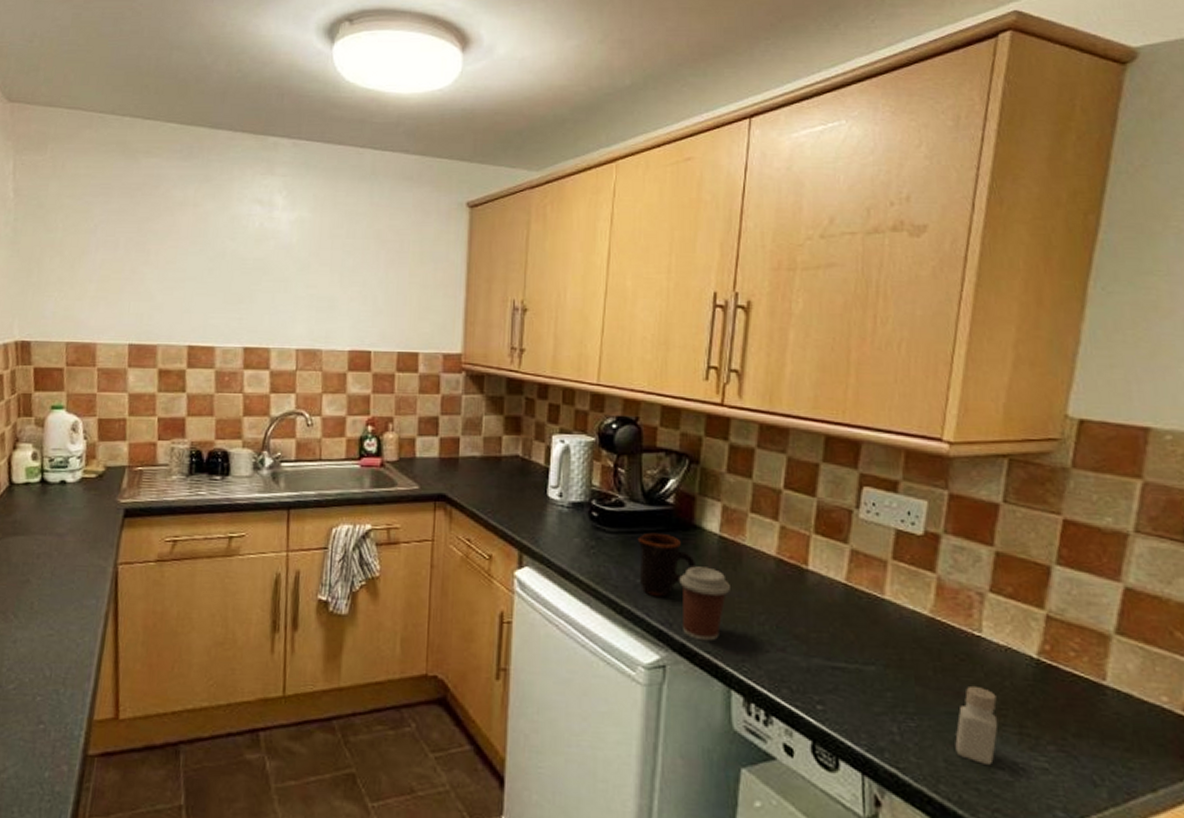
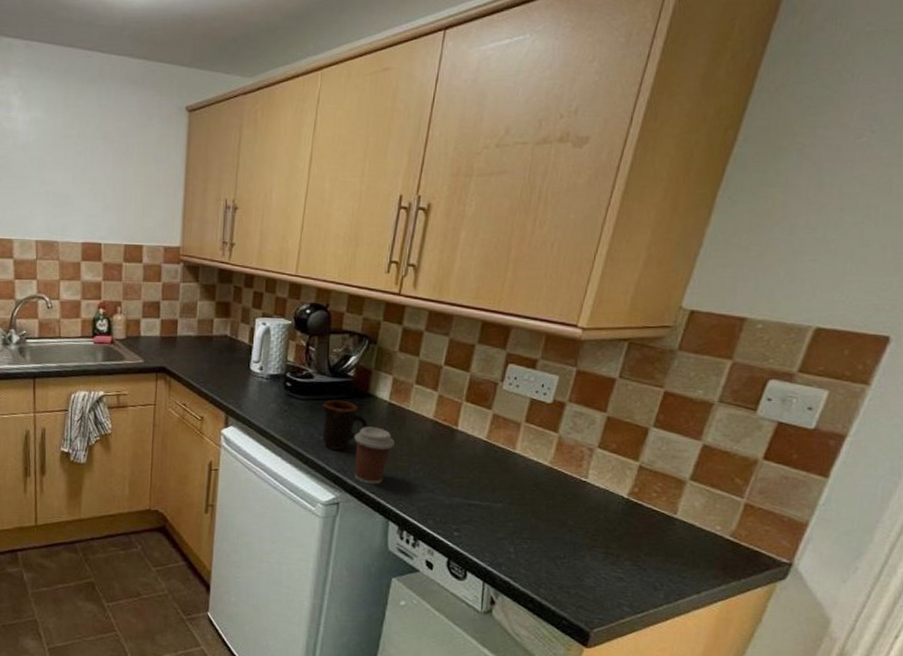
pepper shaker: present [955,685,999,766] -> none [556,518,592,576]

